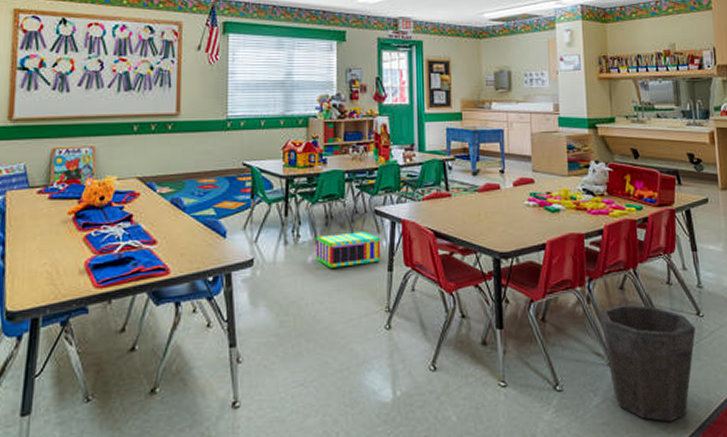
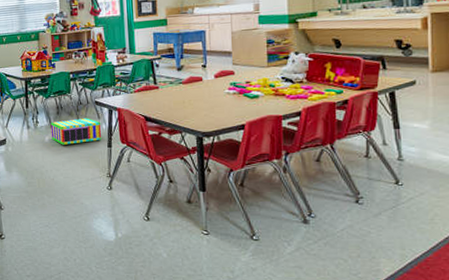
waste bin: present [599,304,696,422] -> none [295,174,394,269]

